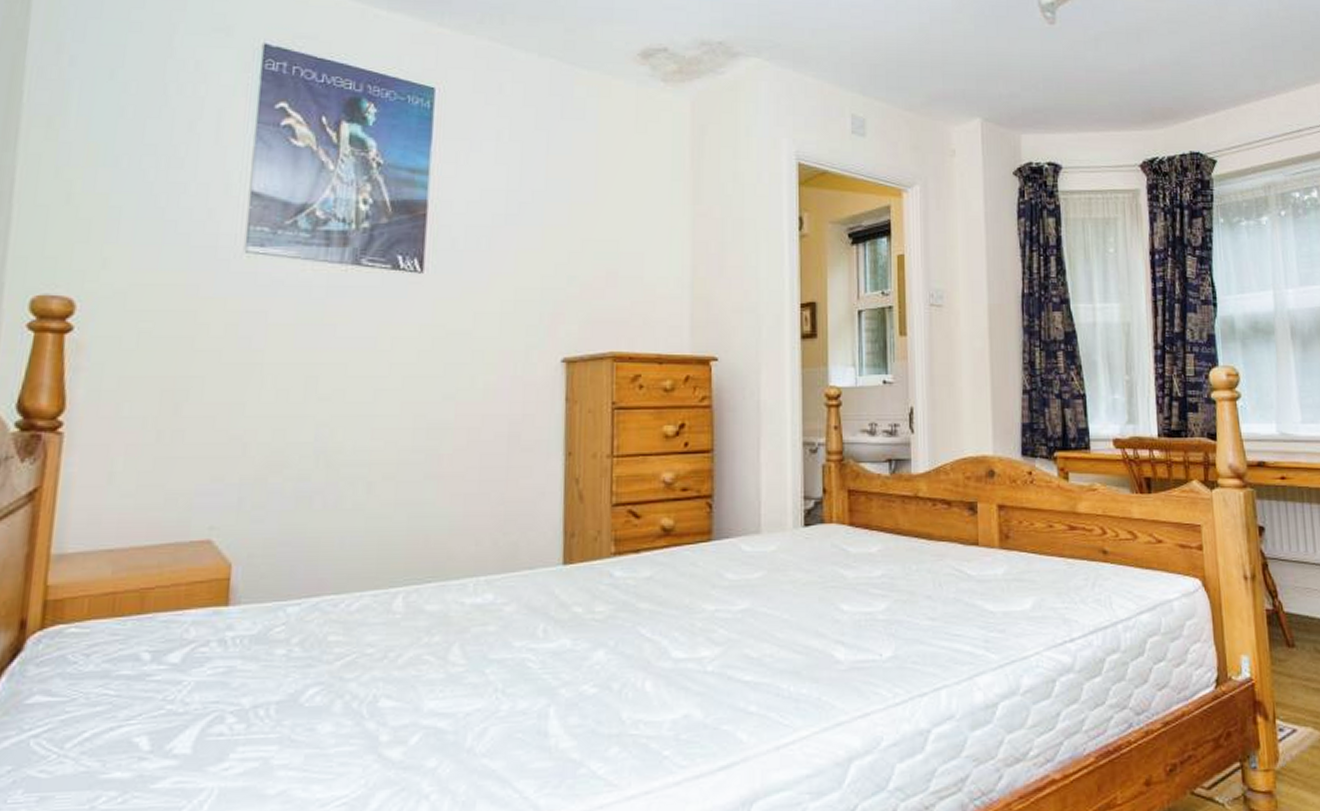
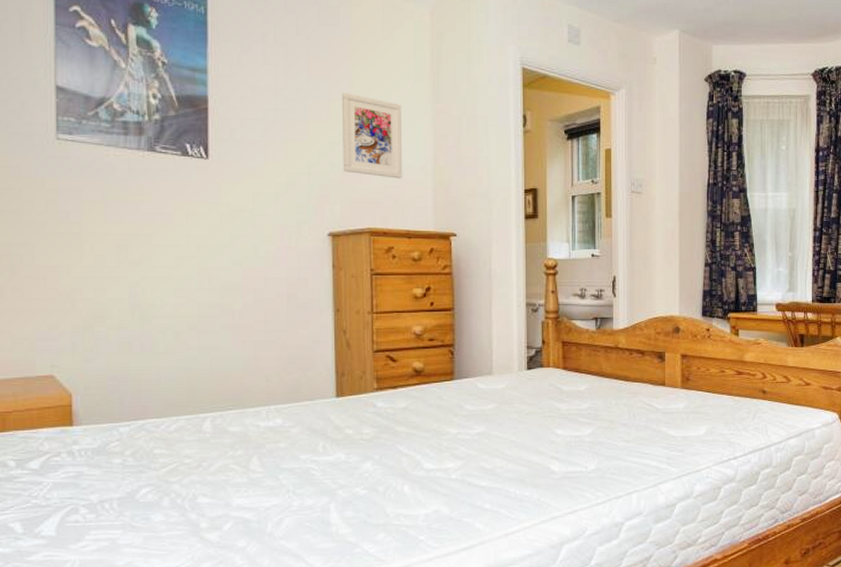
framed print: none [583,194,655,293] -> present [341,93,403,179]

